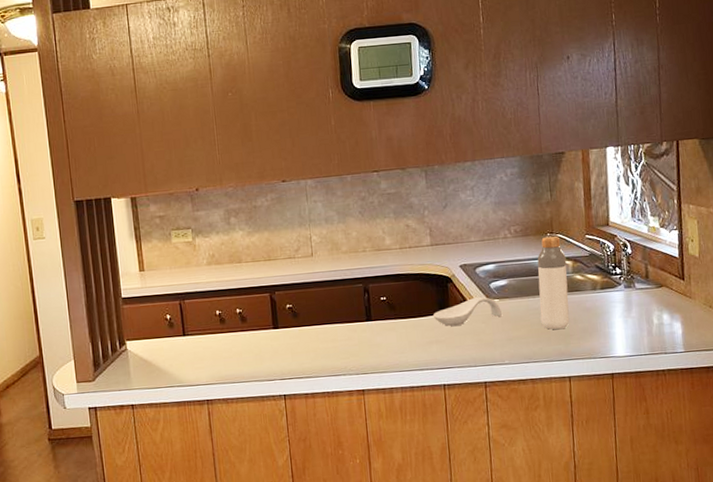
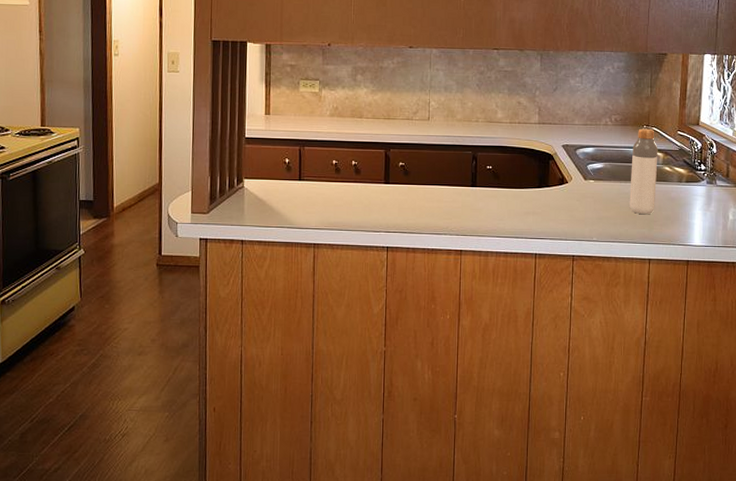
spoon rest: present [433,296,503,327] -> none [533,176,596,201]

